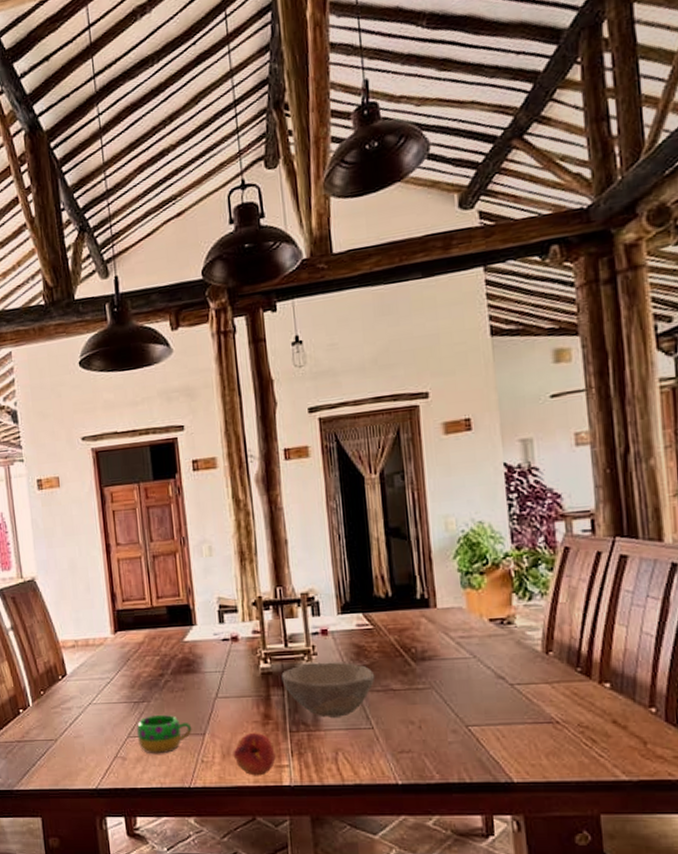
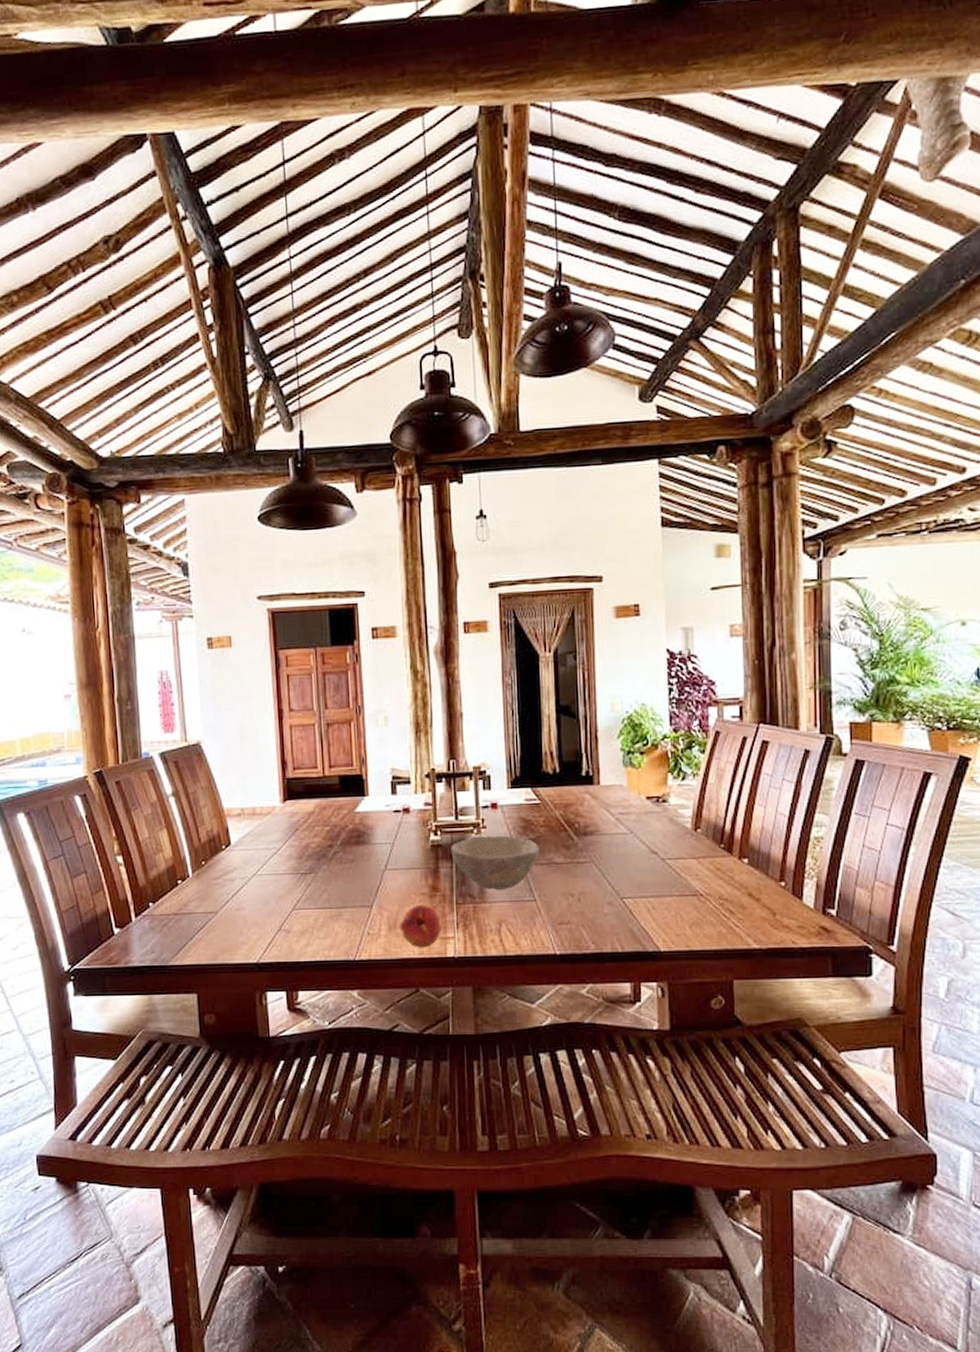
mug: present [137,714,192,754] -> none [303,886,360,927]

